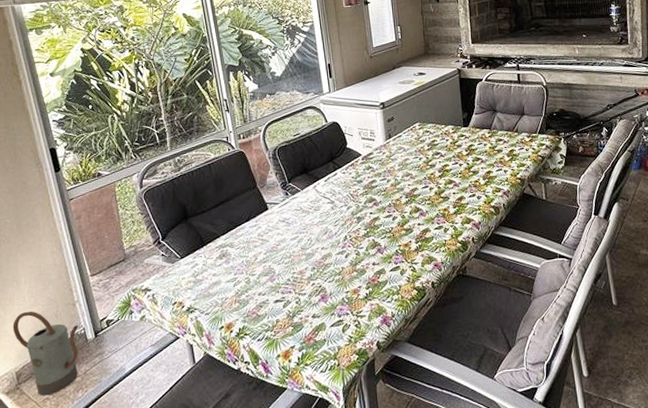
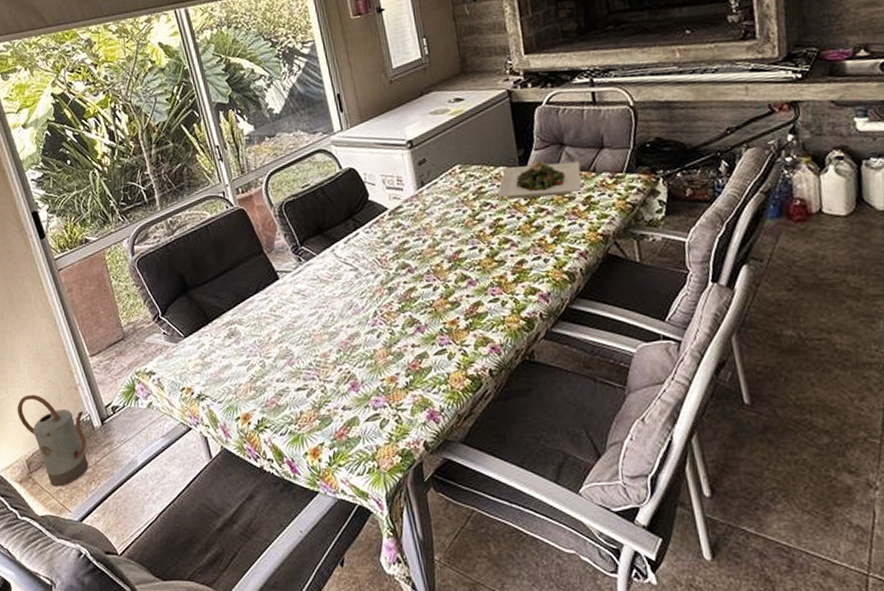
salad: none [445,122,507,150] -> present [497,160,581,199]

